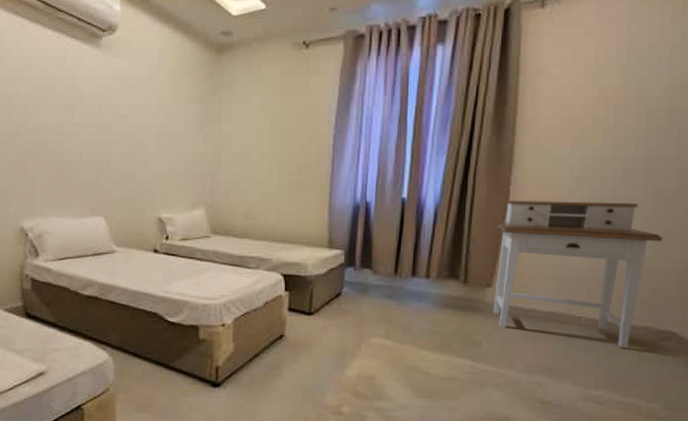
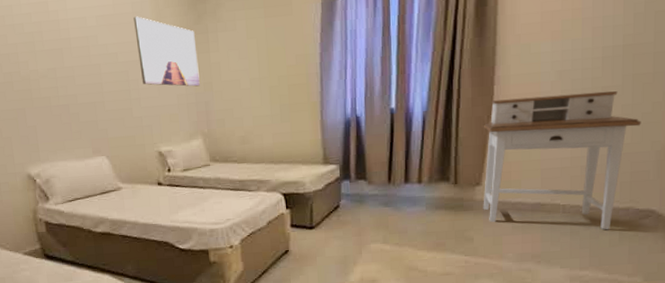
wall art: none [149,81,209,156] -> present [133,16,200,87]

